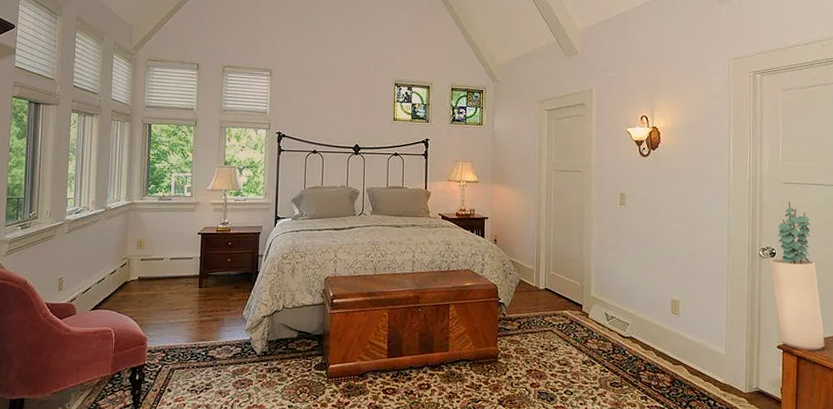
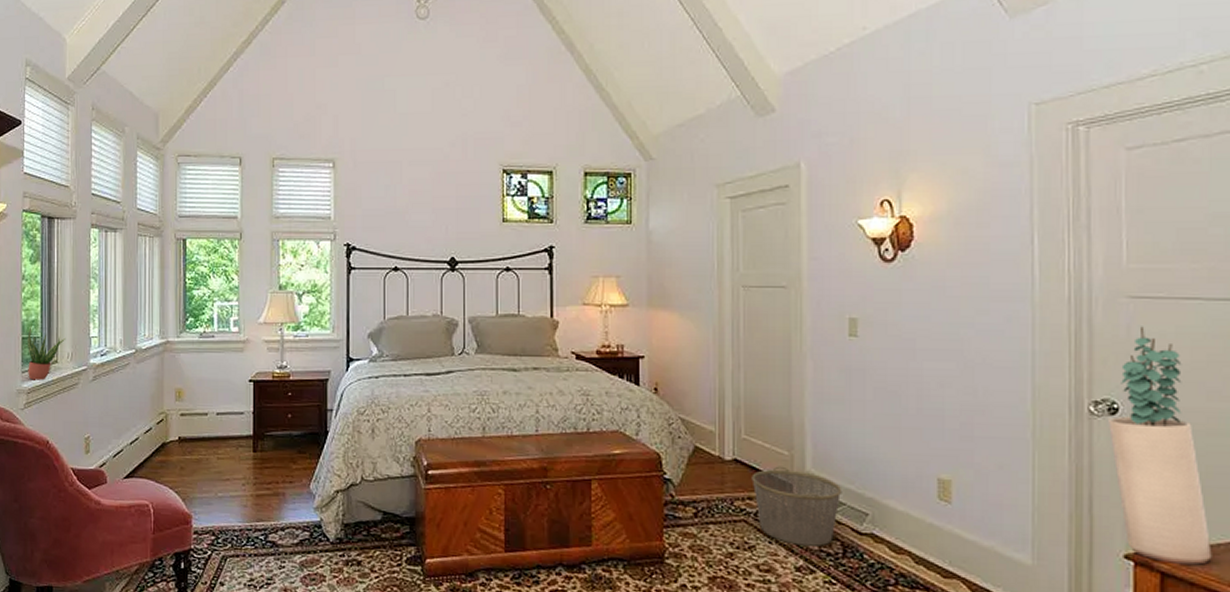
potted plant: none [11,189,46,233] -> present [27,326,66,381]
basket: none [556,292,613,347] -> present [751,466,843,546]

